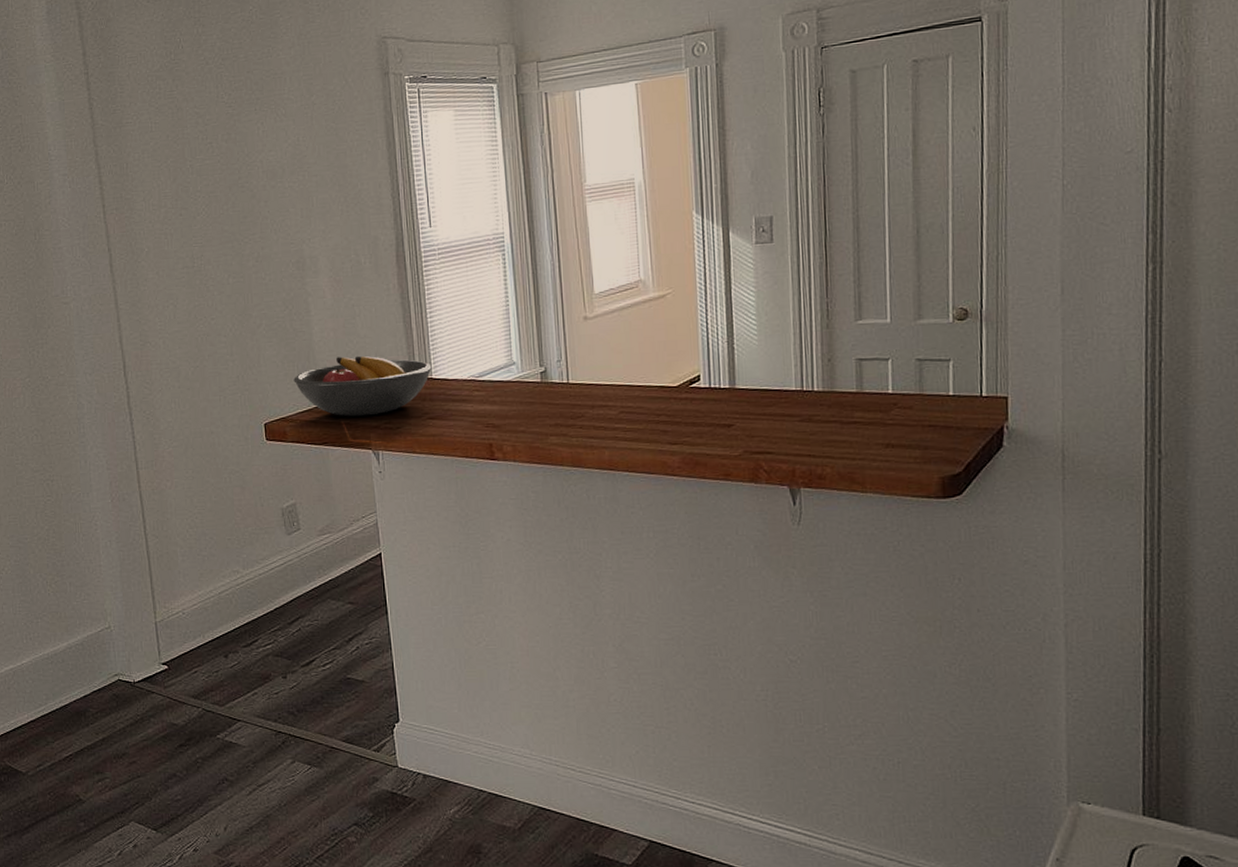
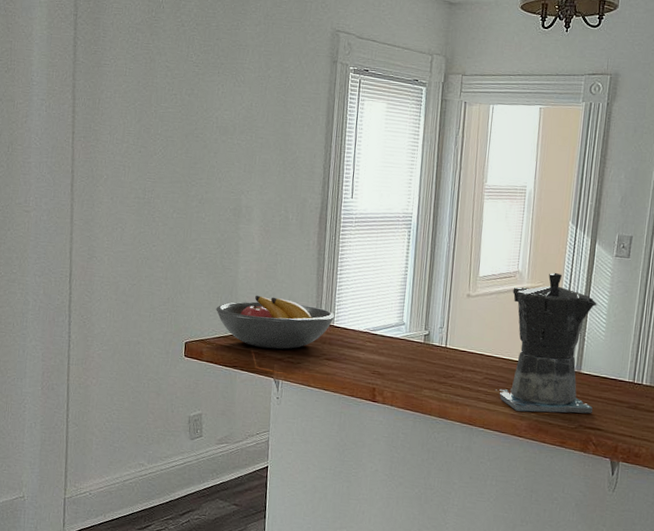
coffee maker: none [637,274,757,445] -> present [497,272,597,414]

